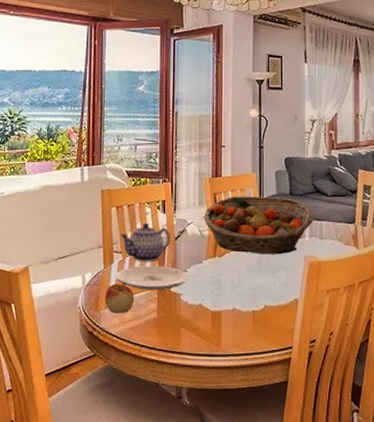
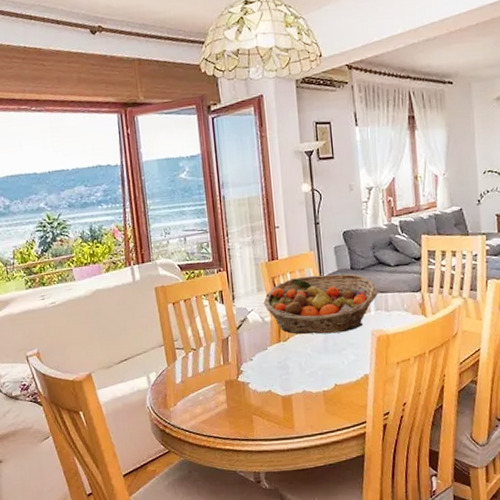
apple: present [105,284,135,314] -> none [172,380,203,409]
plate: present [115,266,189,291] -> none [180,357,256,383]
teapot: present [121,222,171,262] -> none [180,315,233,356]

